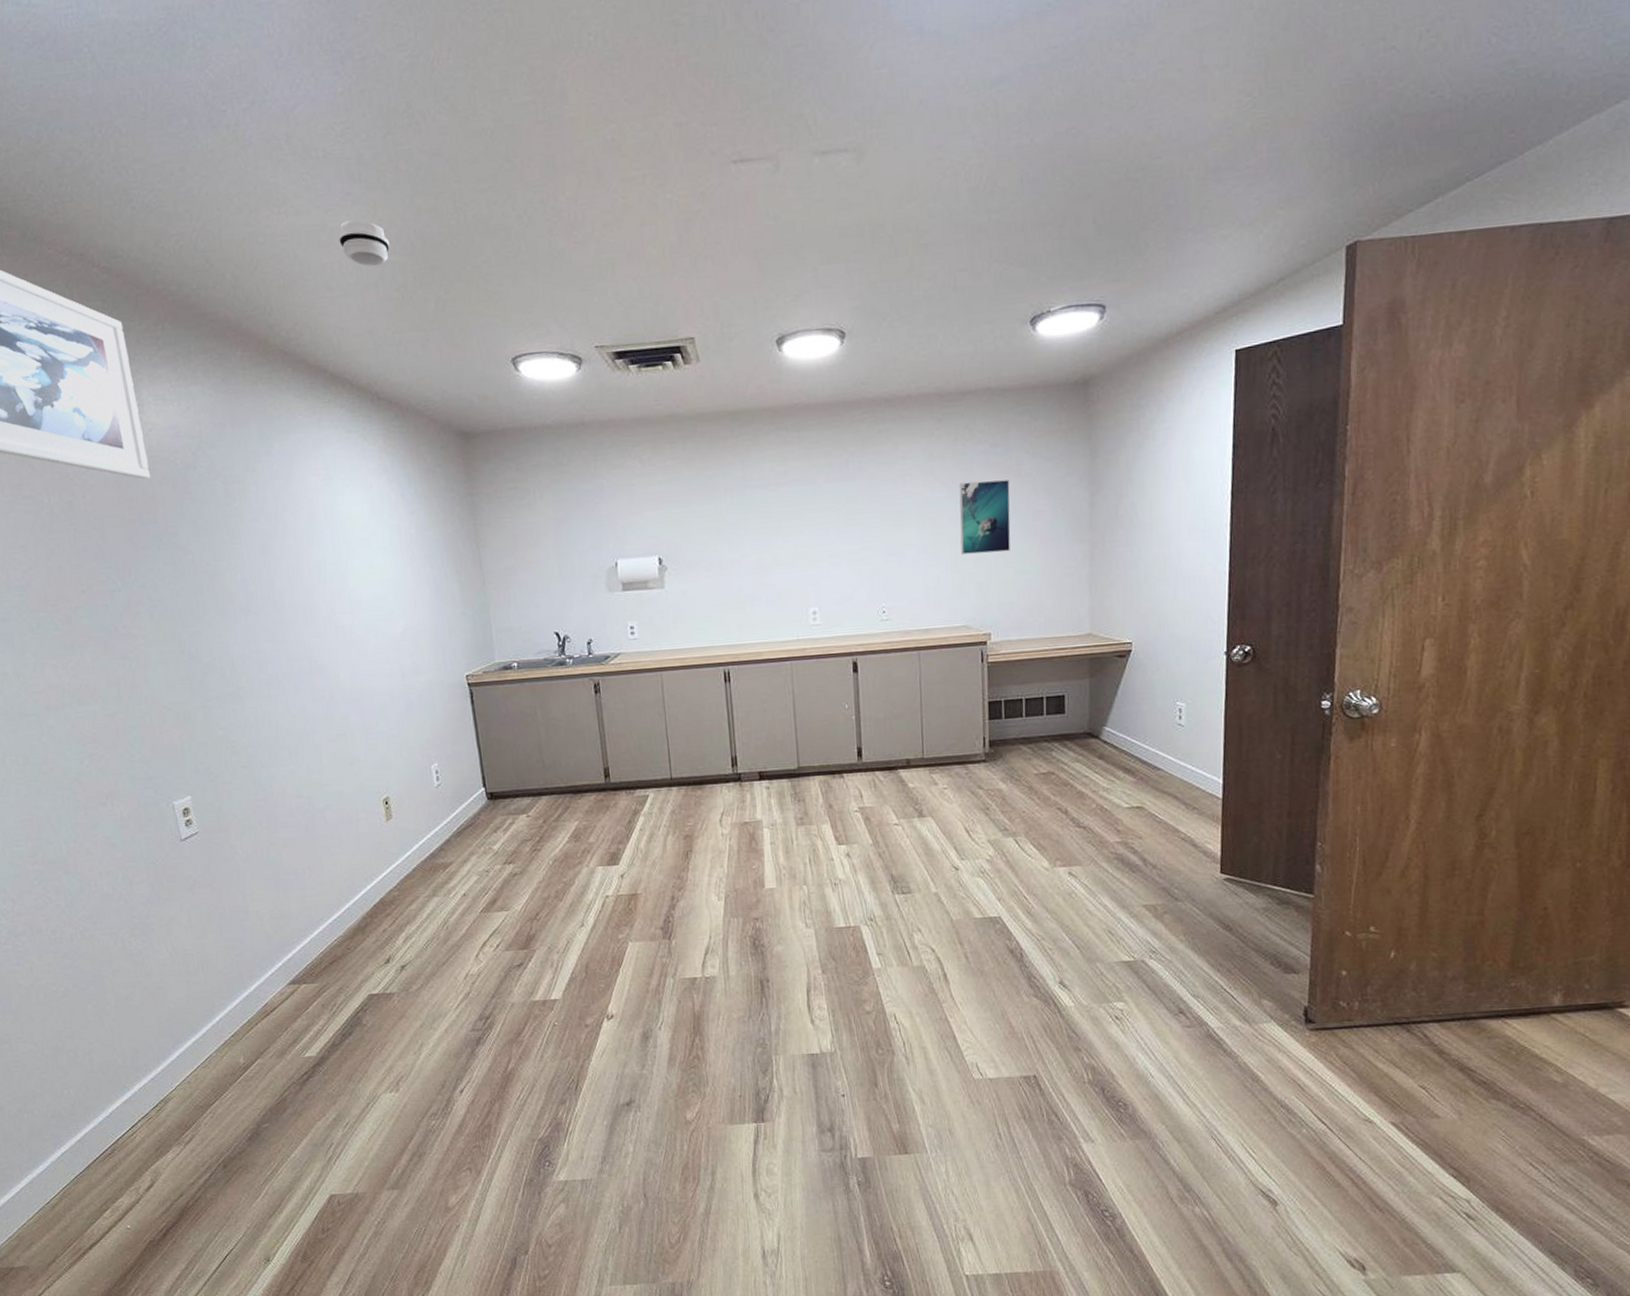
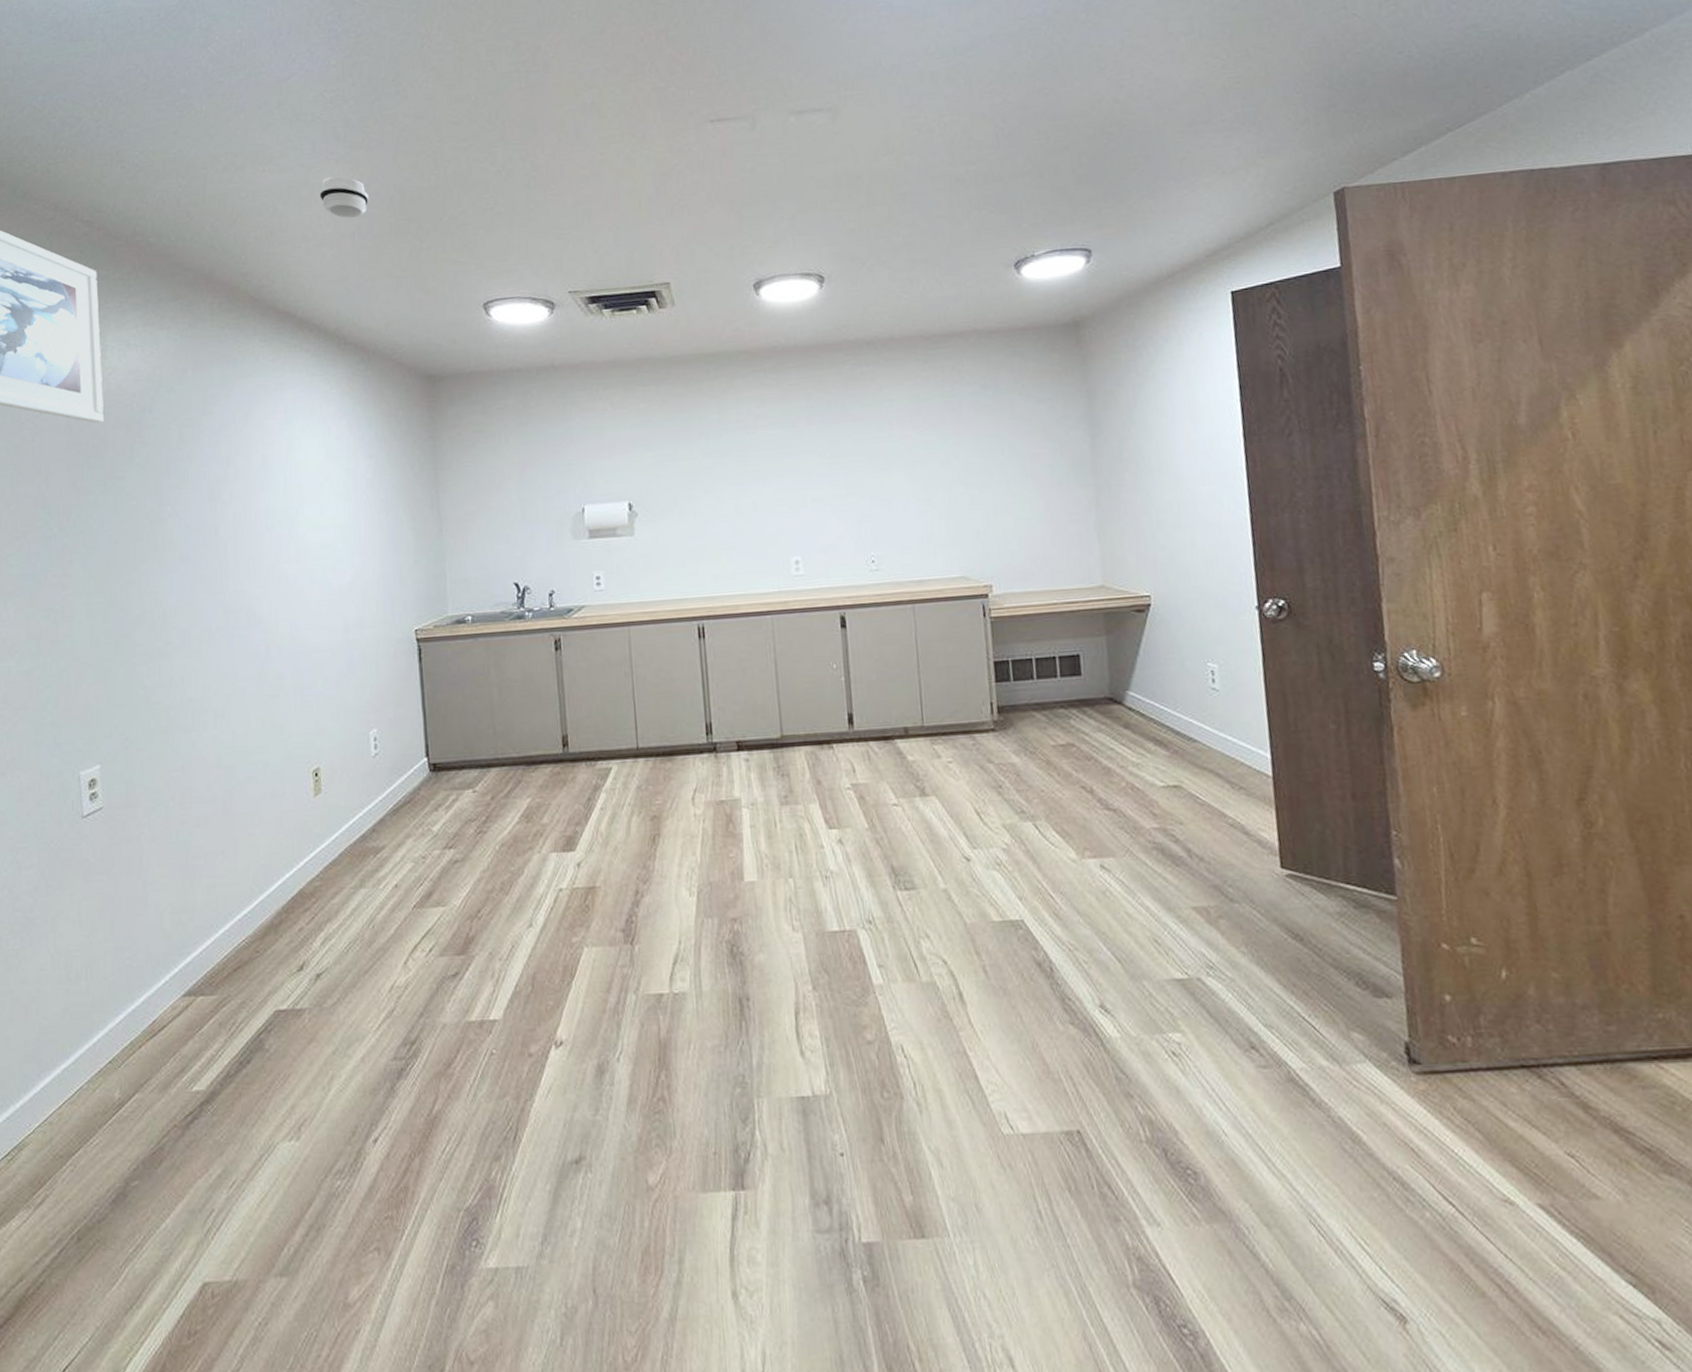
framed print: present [959,480,1011,554] -> none [948,422,1008,500]

